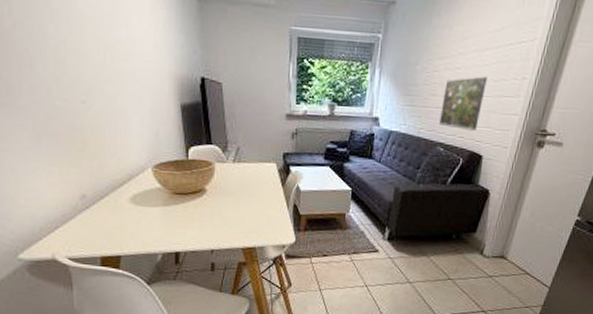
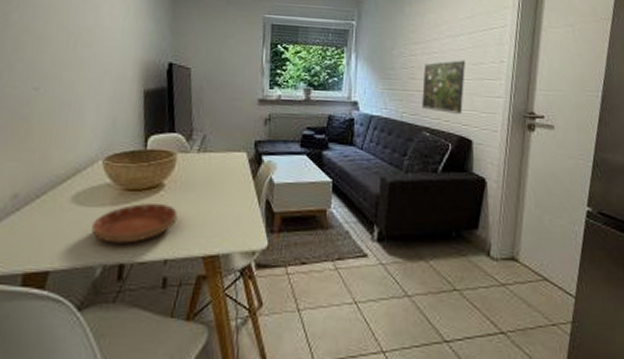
saucer: none [150,205,219,237] -> present [91,203,178,244]

